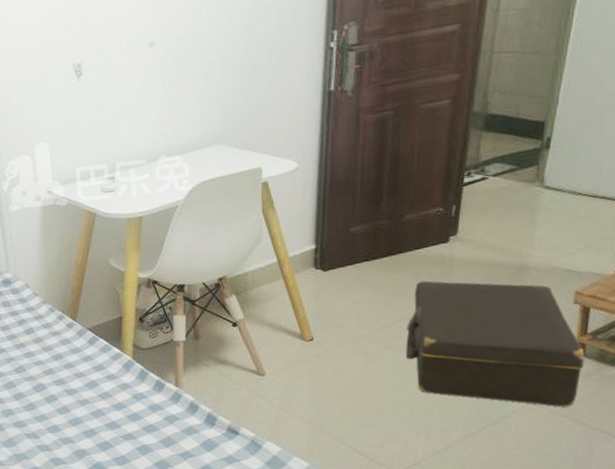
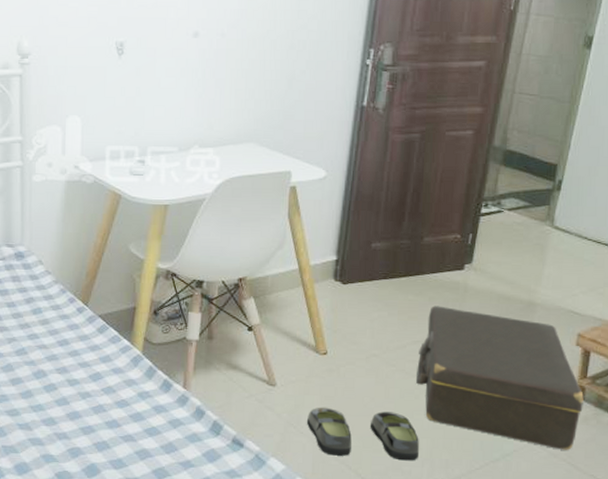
slippers: none [299,387,415,434] -> present [307,407,420,461]

